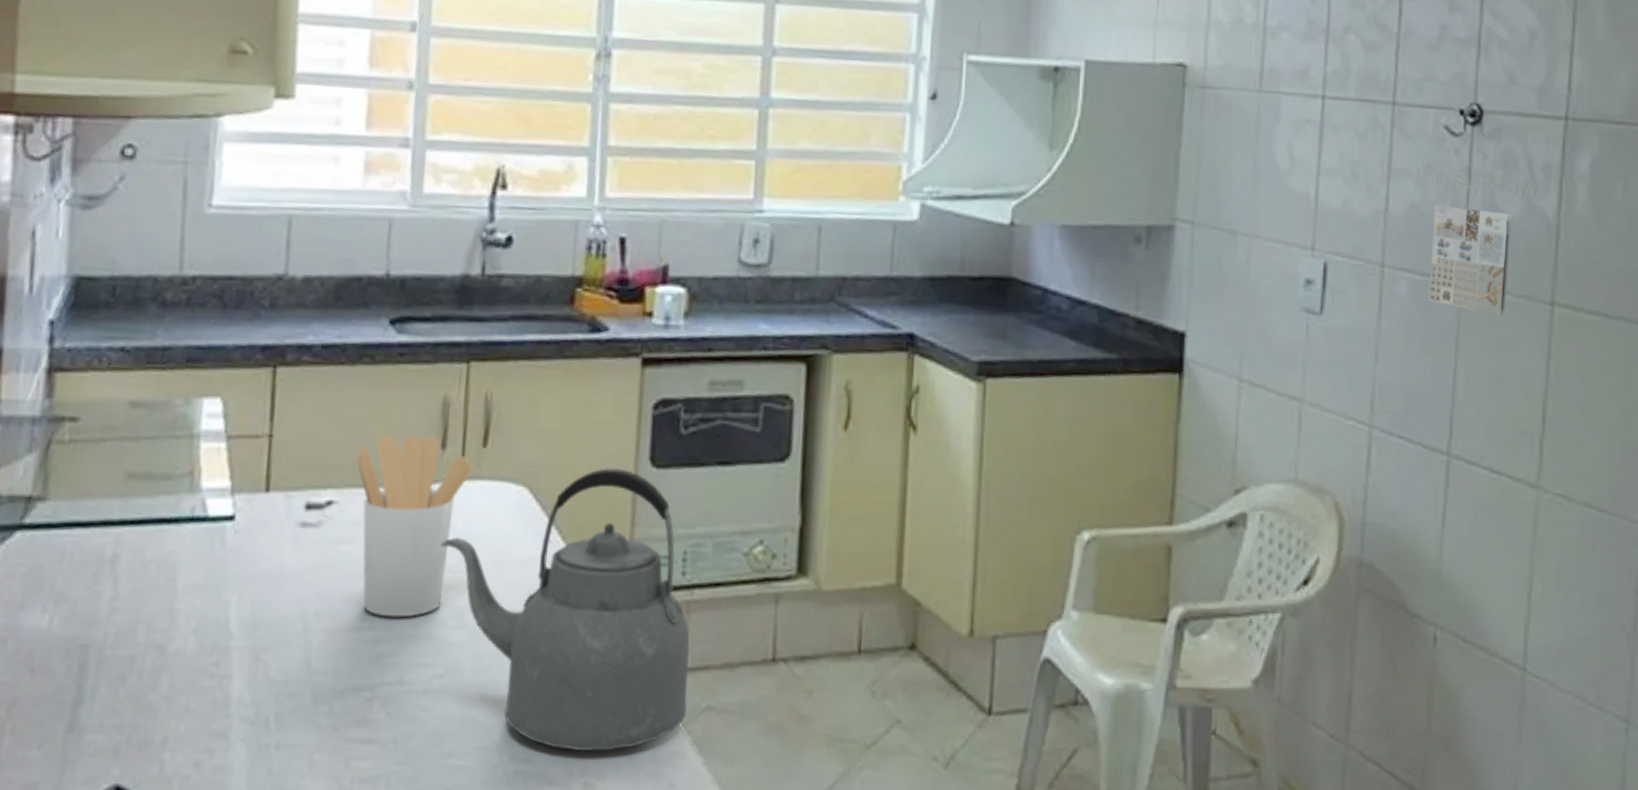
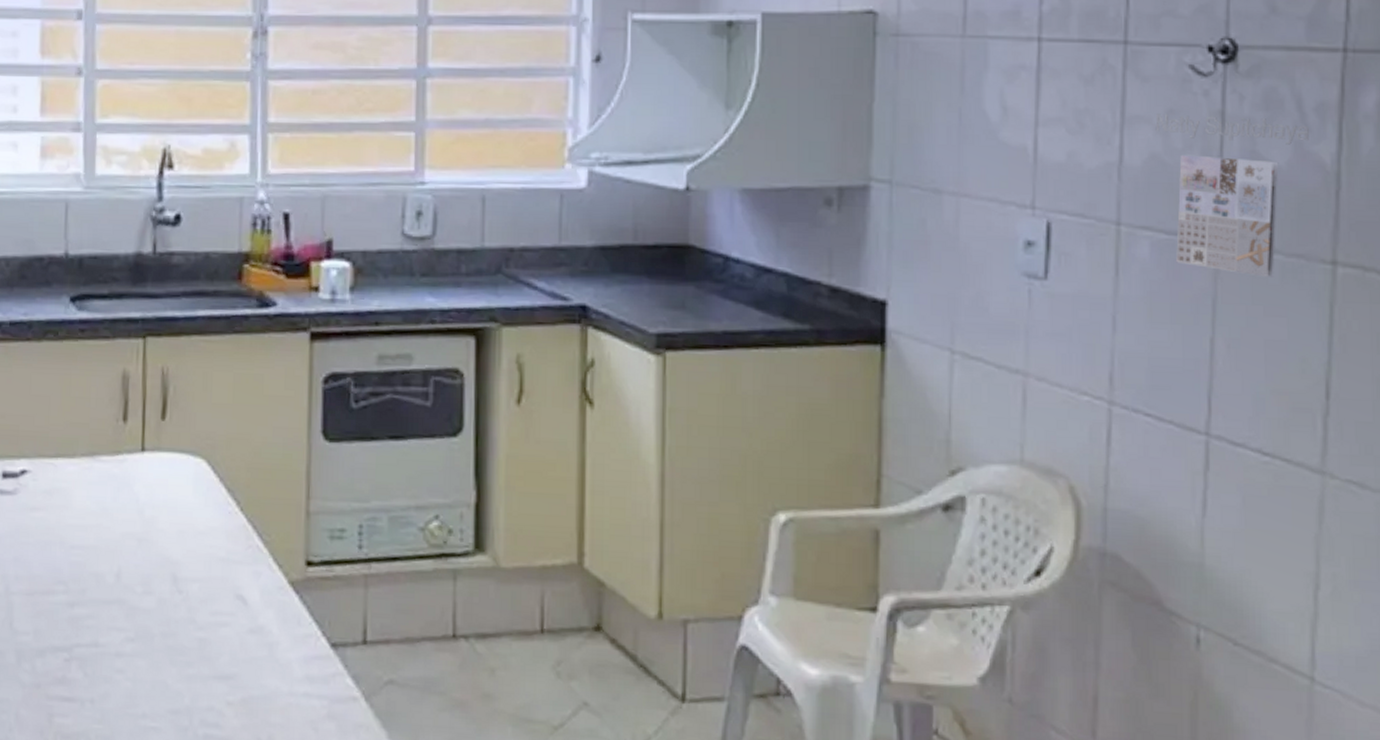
utensil holder: present [357,435,473,618] -> none [46,408,153,583]
kettle: present [441,468,691,752] -> none [126,441,370,720]

